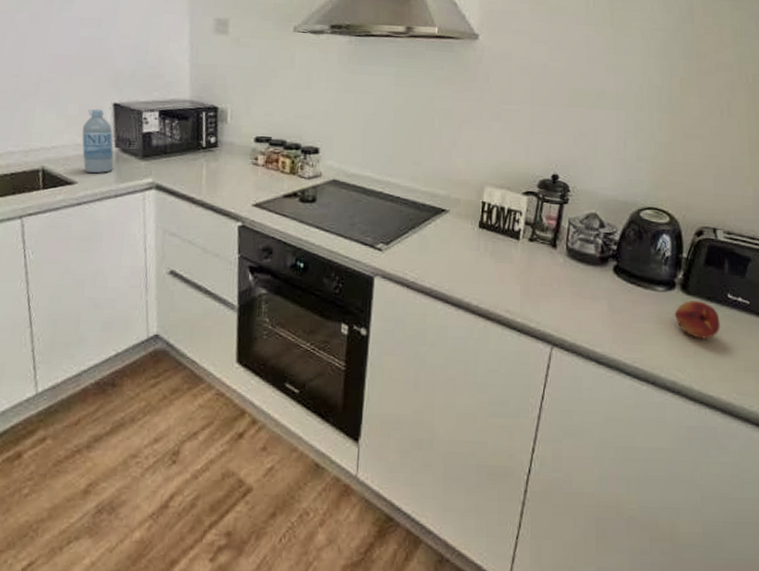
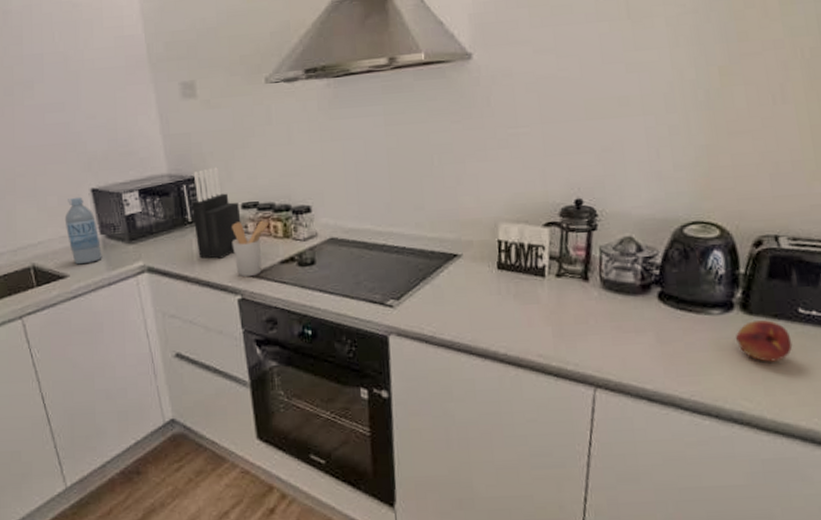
knife block: none [207,100,253,186] -> present [192,167,241,259]
utensil holder: none [240,153,278,205] -> present [231,220,269,277]

